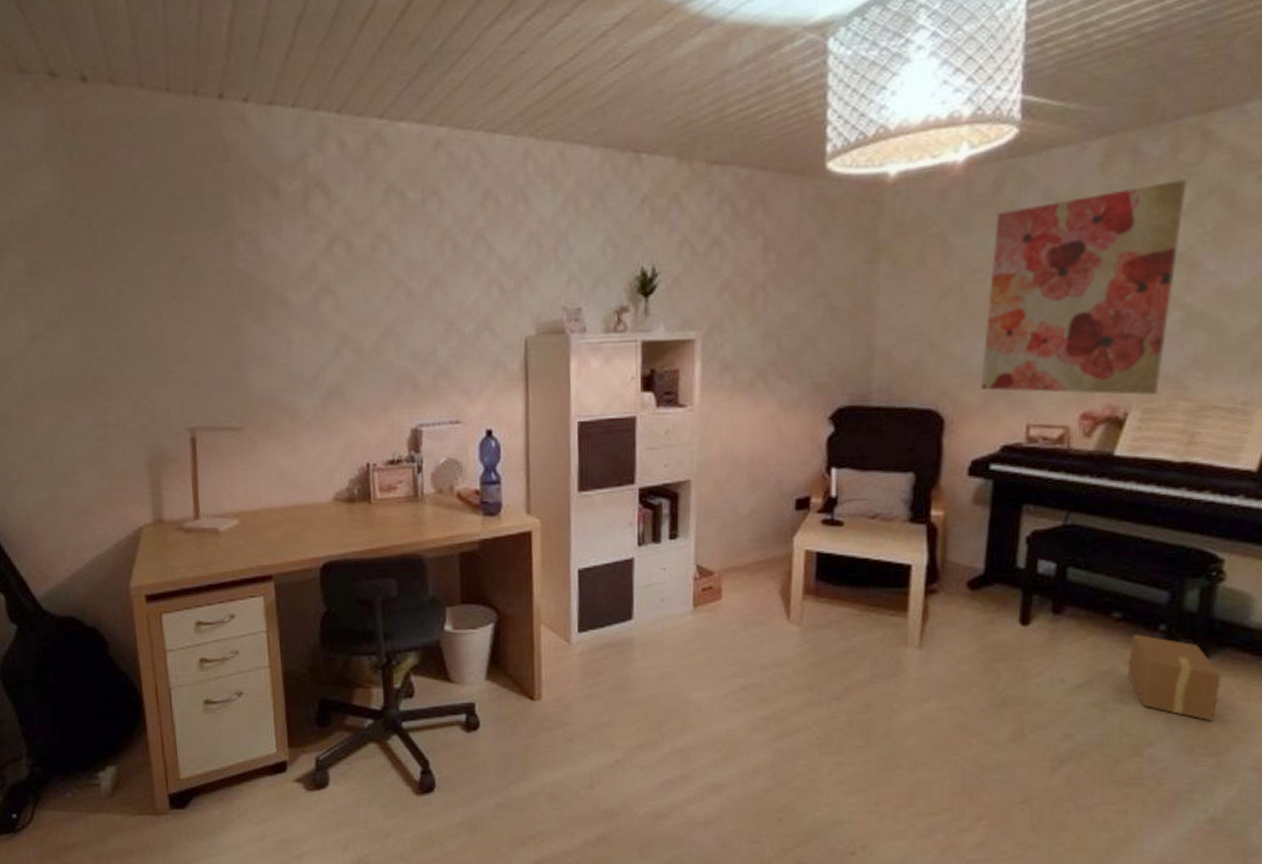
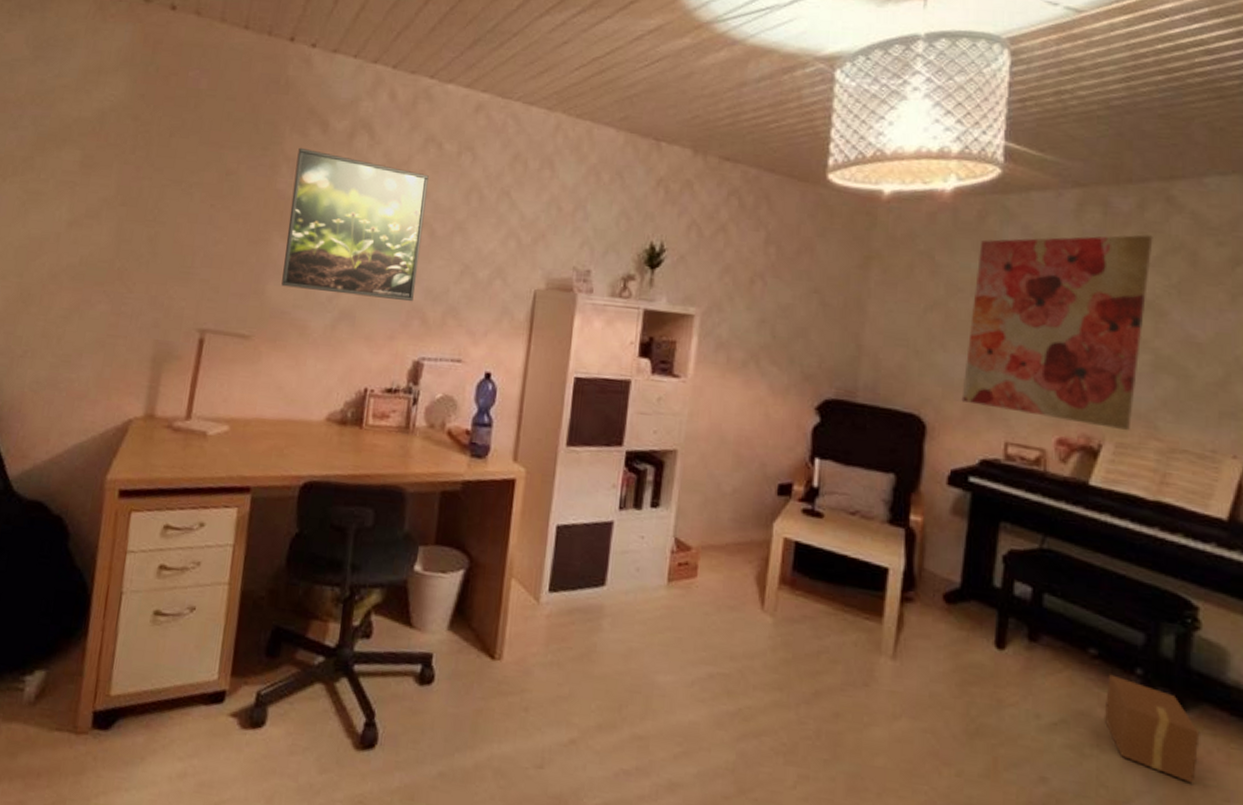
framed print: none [252,219,401,372] -> present [281,147,429,302]

